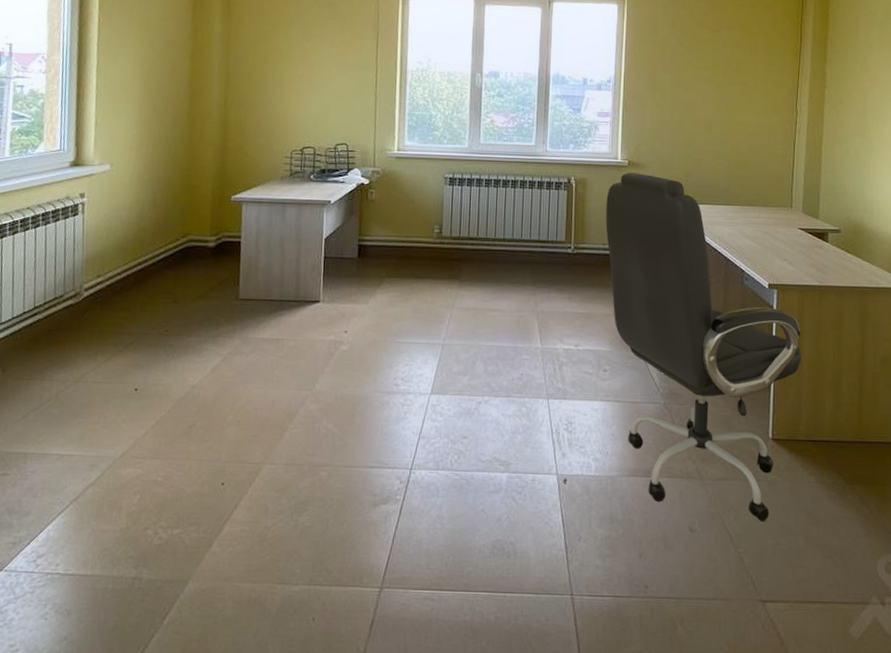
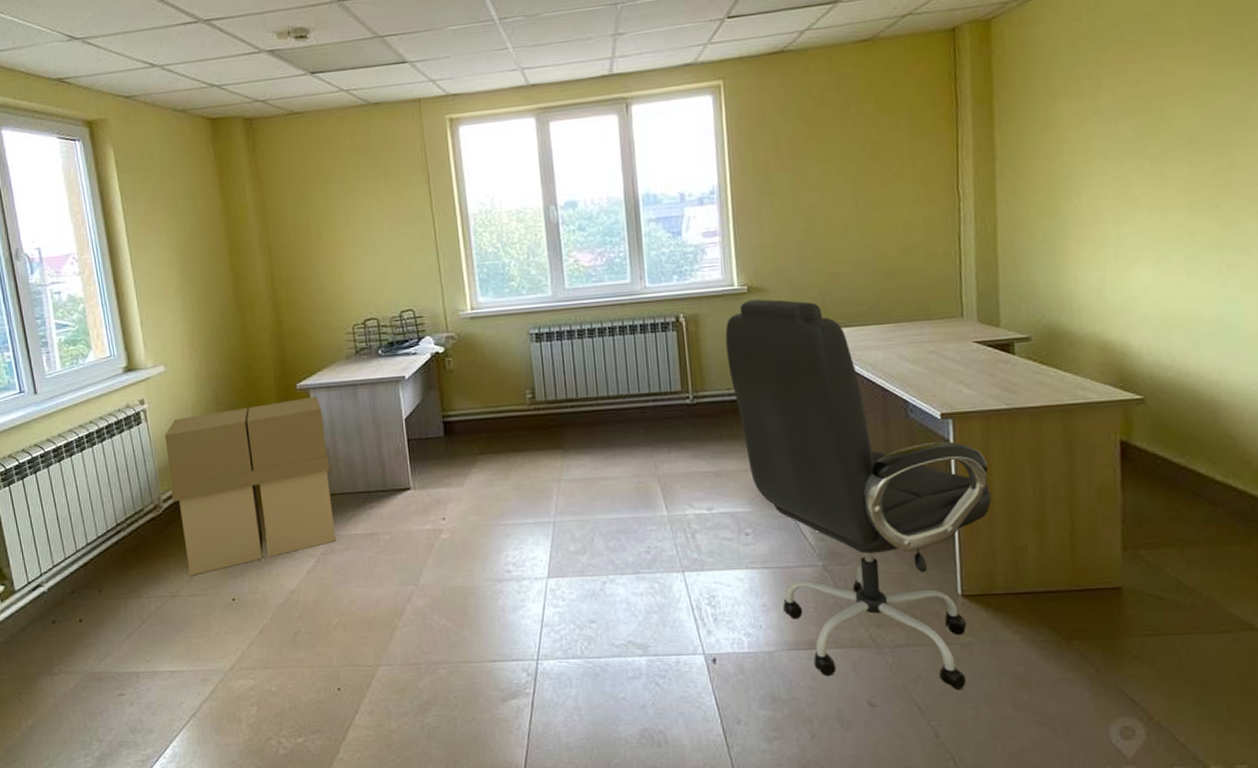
cardboard boxes: none [94,209,251,364] -> present [164,396,335,576]

